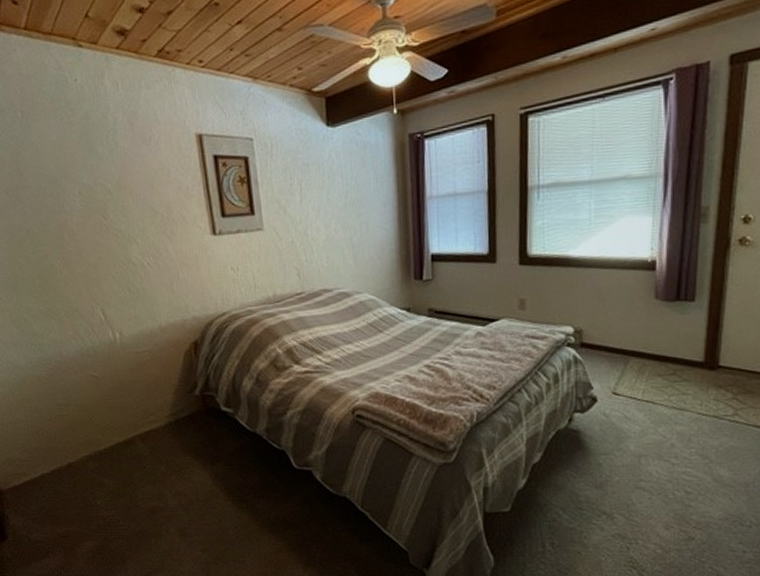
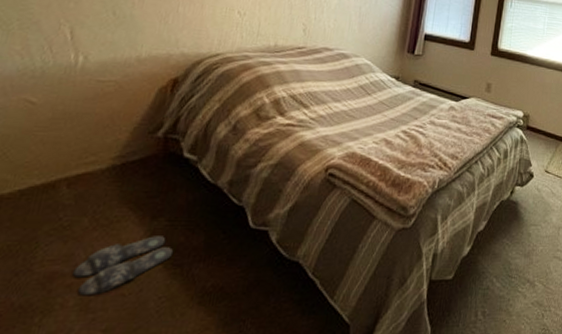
slippers: none [167,478,237,525] -> present [73,236,174,296]

